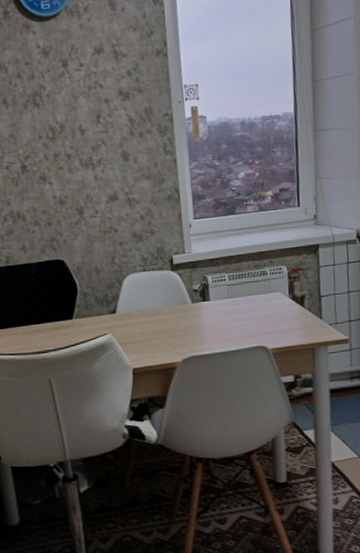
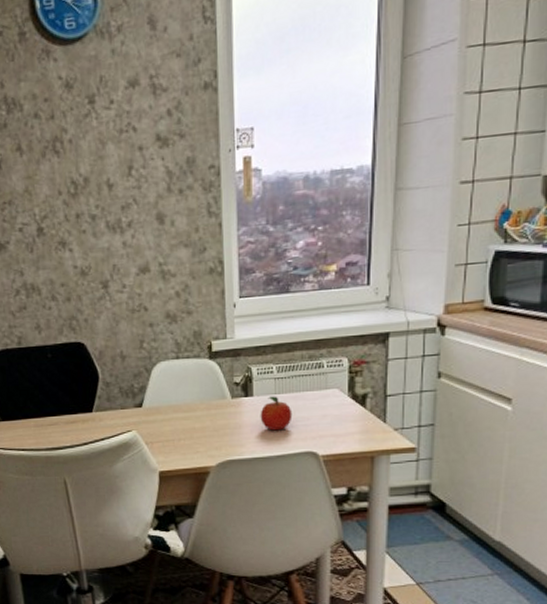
fruit: none [216,300,244,330] -> present [260,396,293,431]

